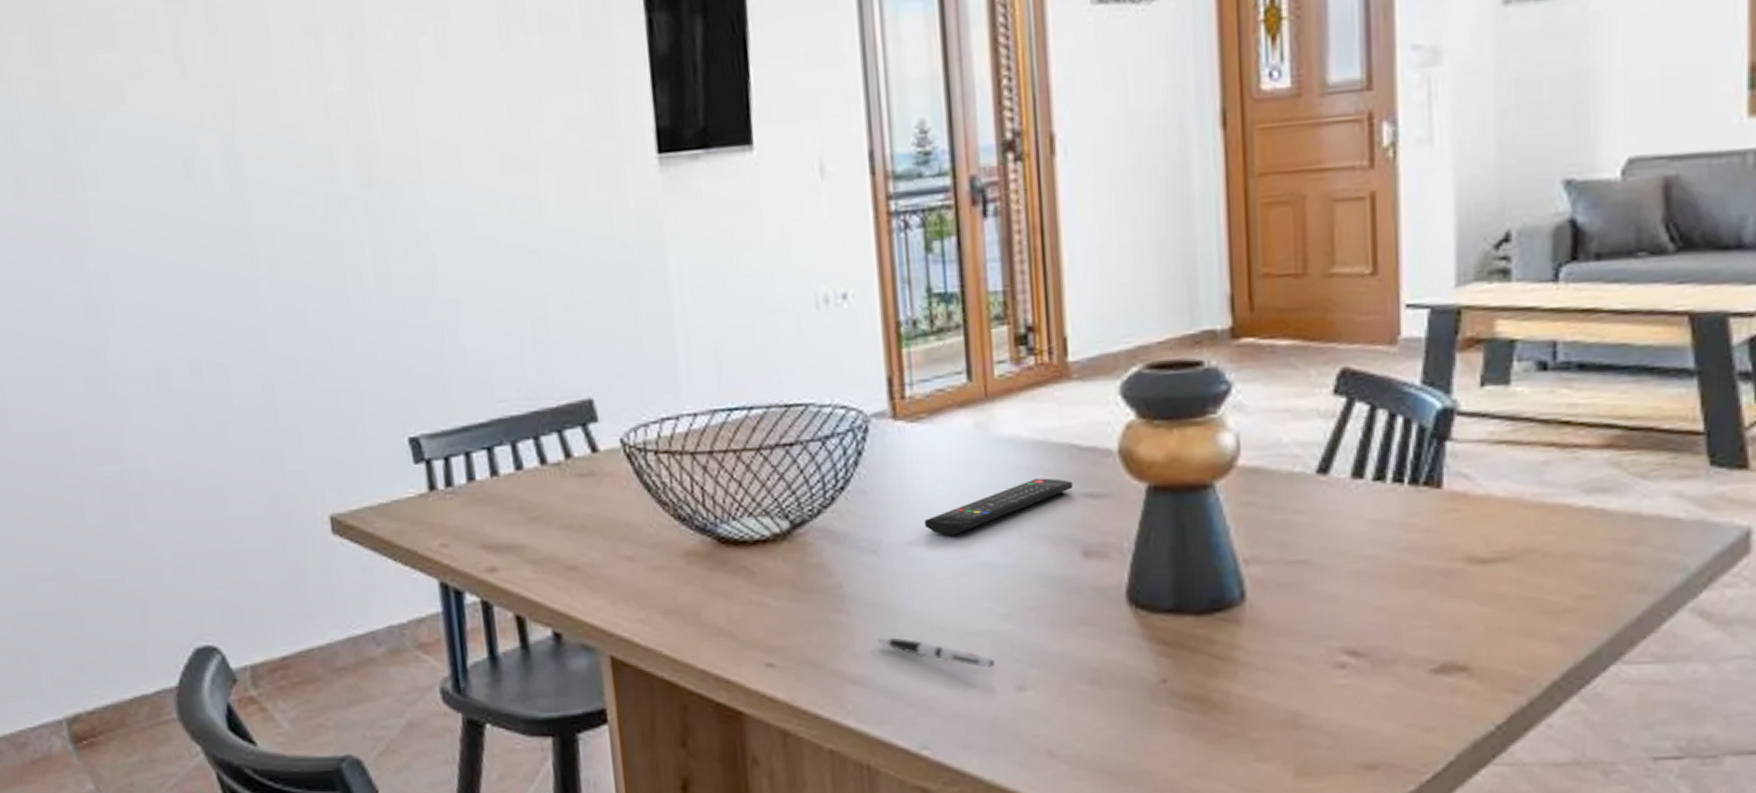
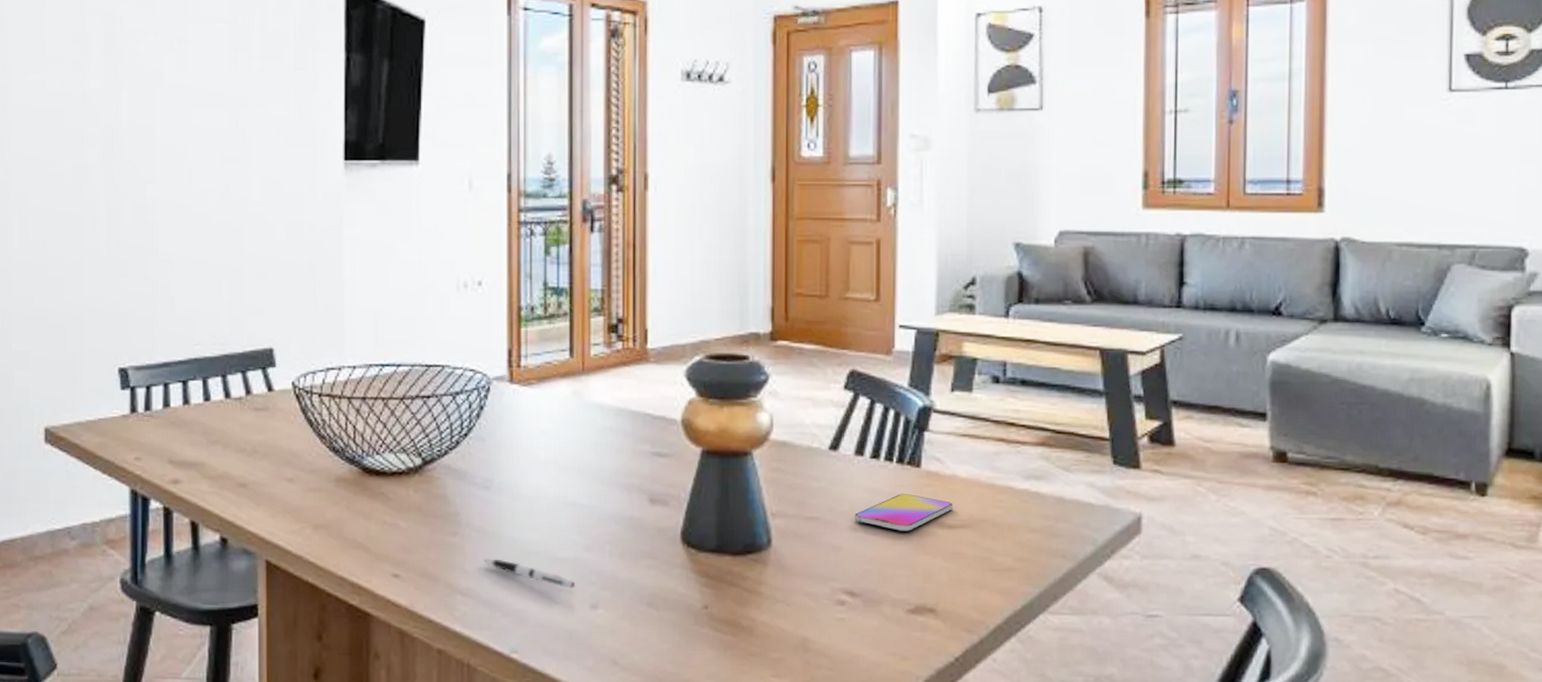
remote control: present [923,478,1073,535] -> none [527,438,645,478]
smartphone: none [1355,523,1489,571] -> present [855,494,954,531]

